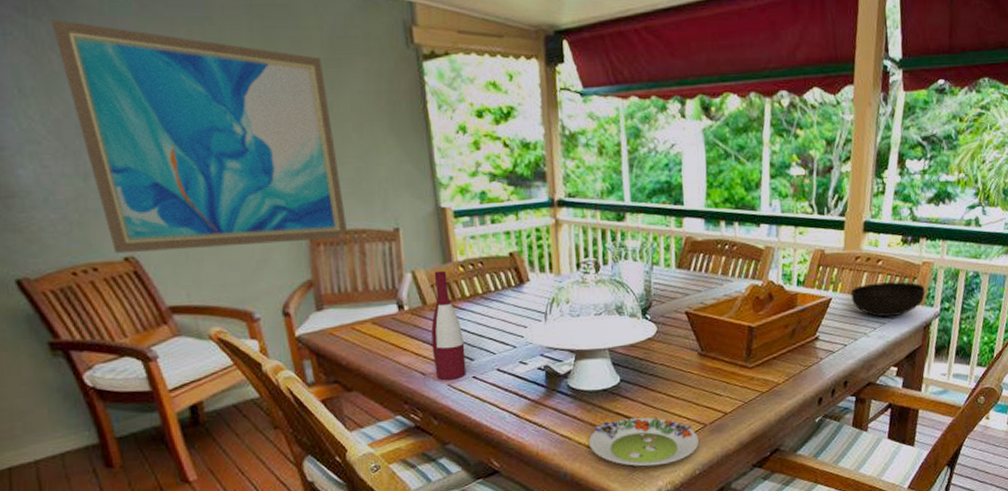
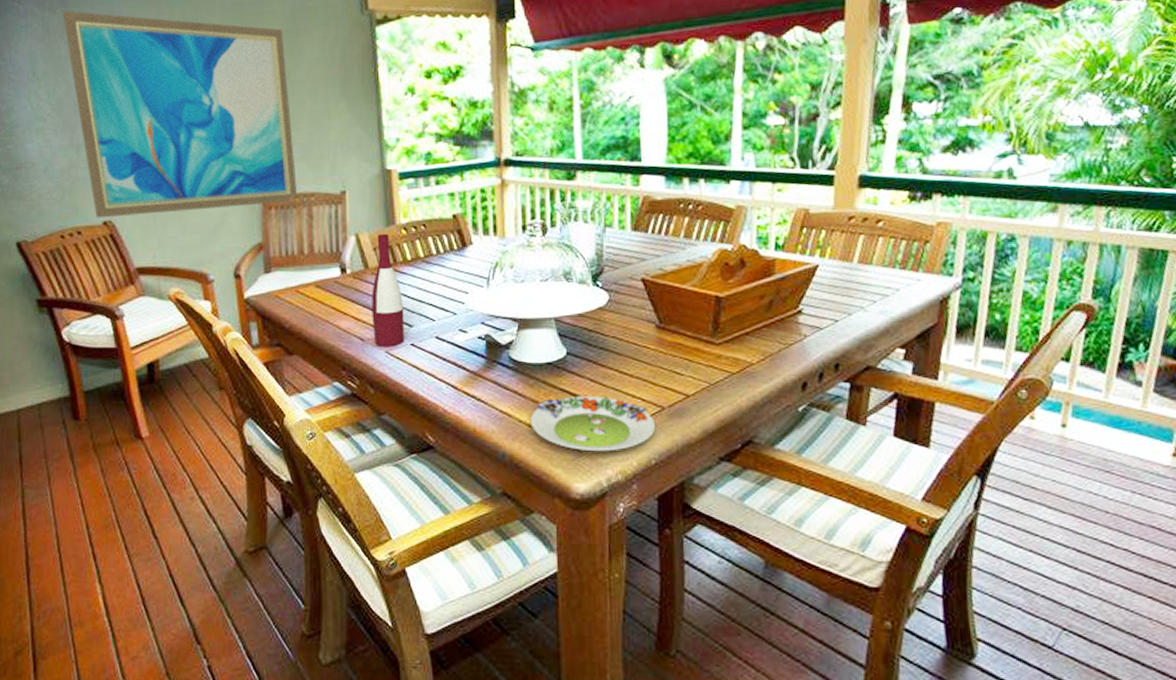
bowl: present [850,282,926,317] -> none [842,246,942,289]

